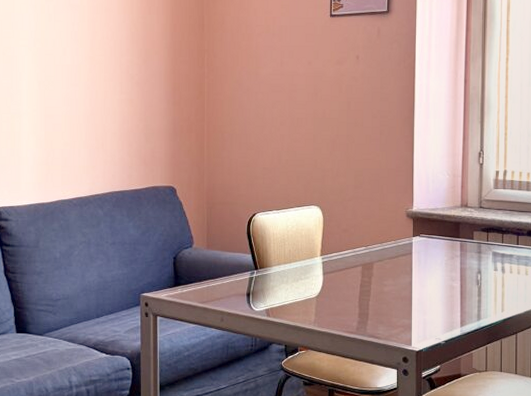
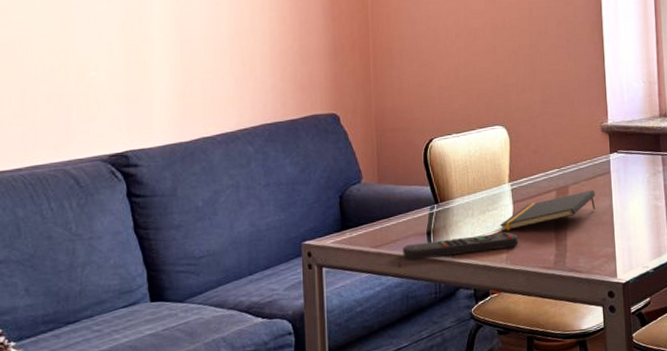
remote control: none [225,299,326,316] -> present [403,232,519,260]
notepad: none [310,267,397,298] -> present [499,189,596,232]

